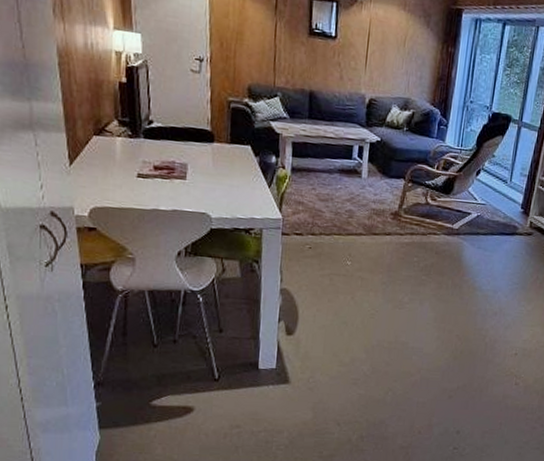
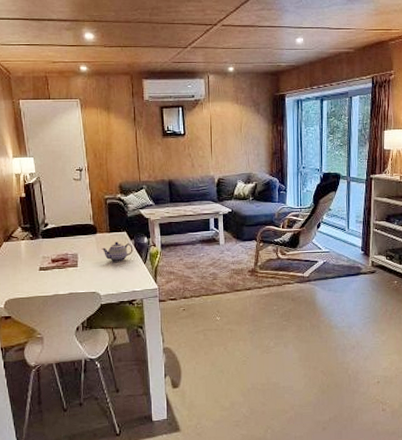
teapot: none [218,156,257,181] -> present [101,241,133,262]

